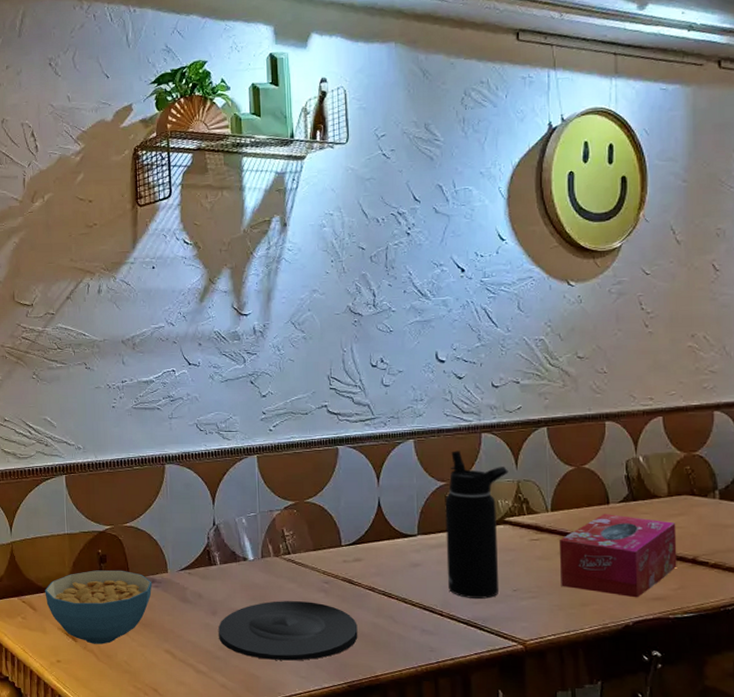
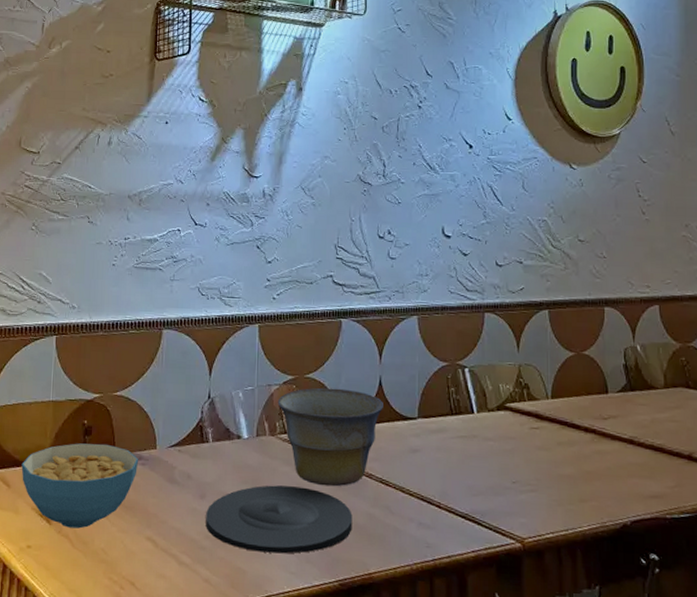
bowl: none [280,511,383,600] -> present [277,387,383,487]
water bottle: present [445,451,508,599] -> none [446,330,510,491]
tissue box: present [558,514,677,598] -> none [558,403,674,495]

